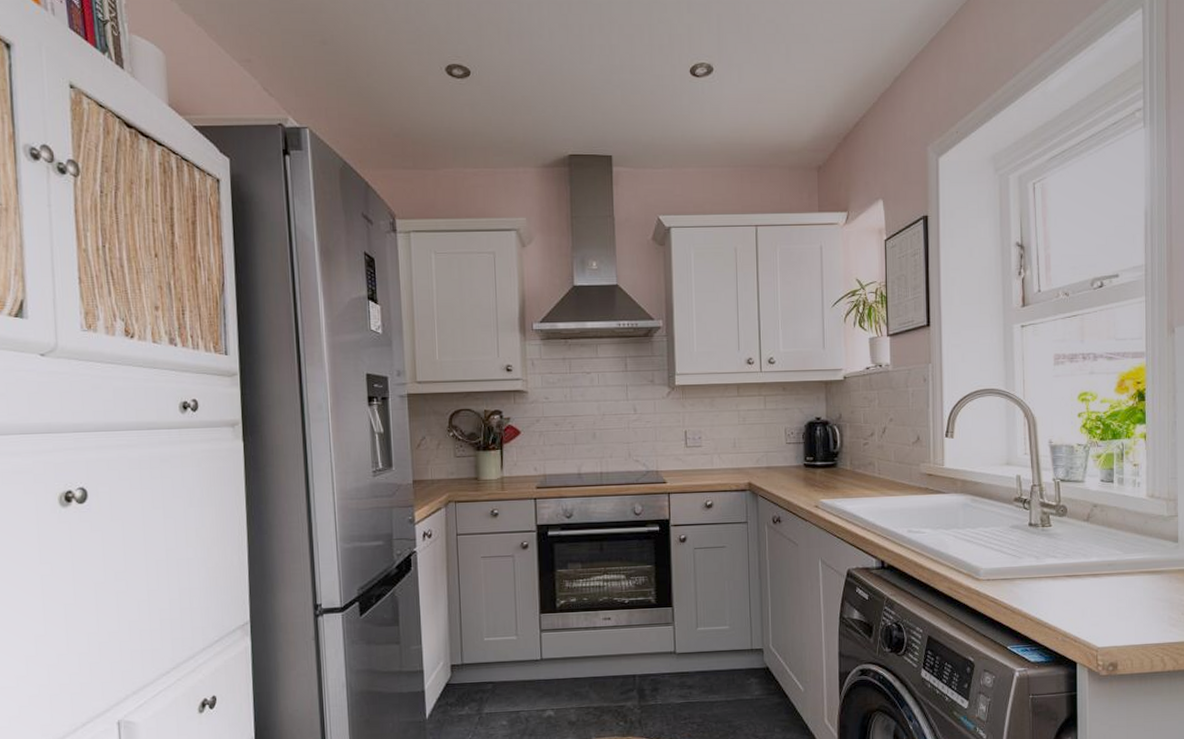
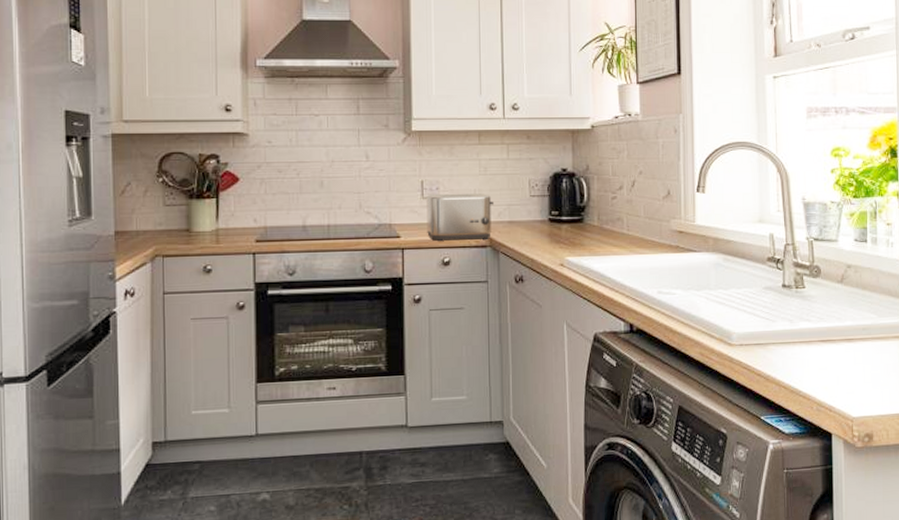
toaster: none [690,442,753,486] -> present [426,194,495,241]

